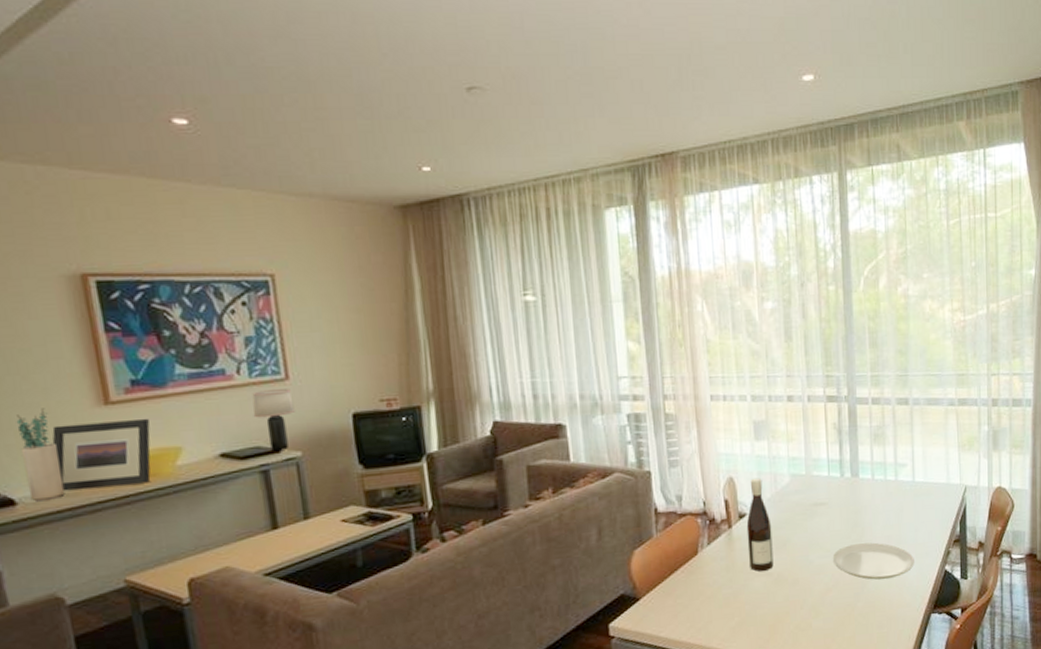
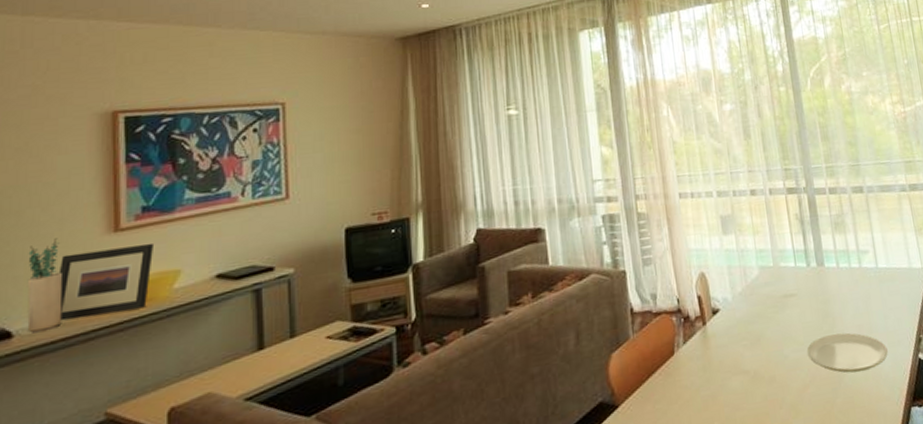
table lamp: present [252,389,295,452] -> none [252,207,291,270]
bottle: present [746,478,774,572] -> none [720,272,750,370]

